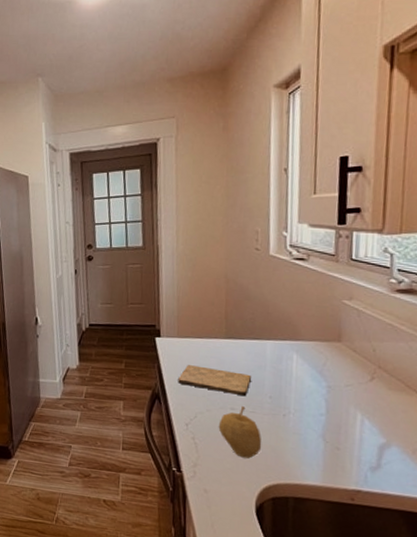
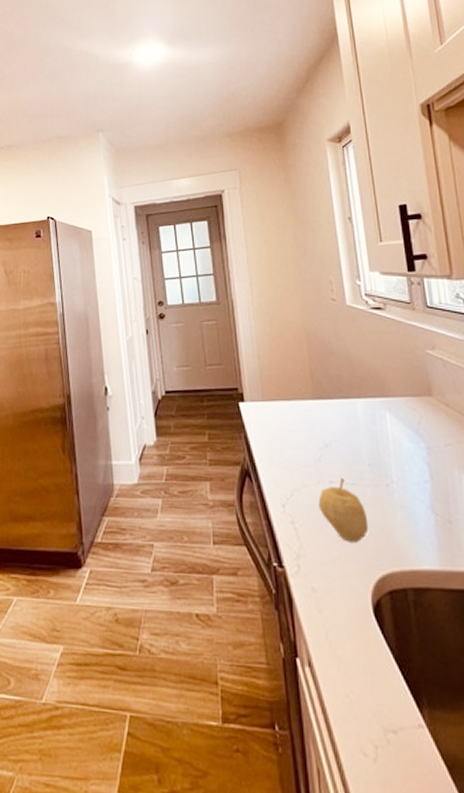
cutting board: present [178,365,252,397] -> none [268,432,347,466]

